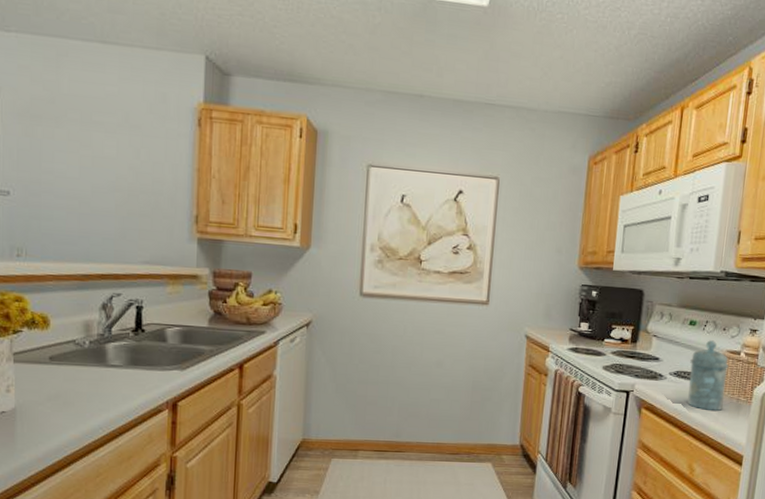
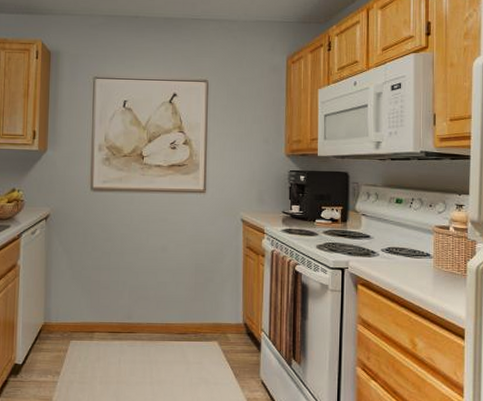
canister: present [687,340,729,411] -> none [400,217,439,285]

